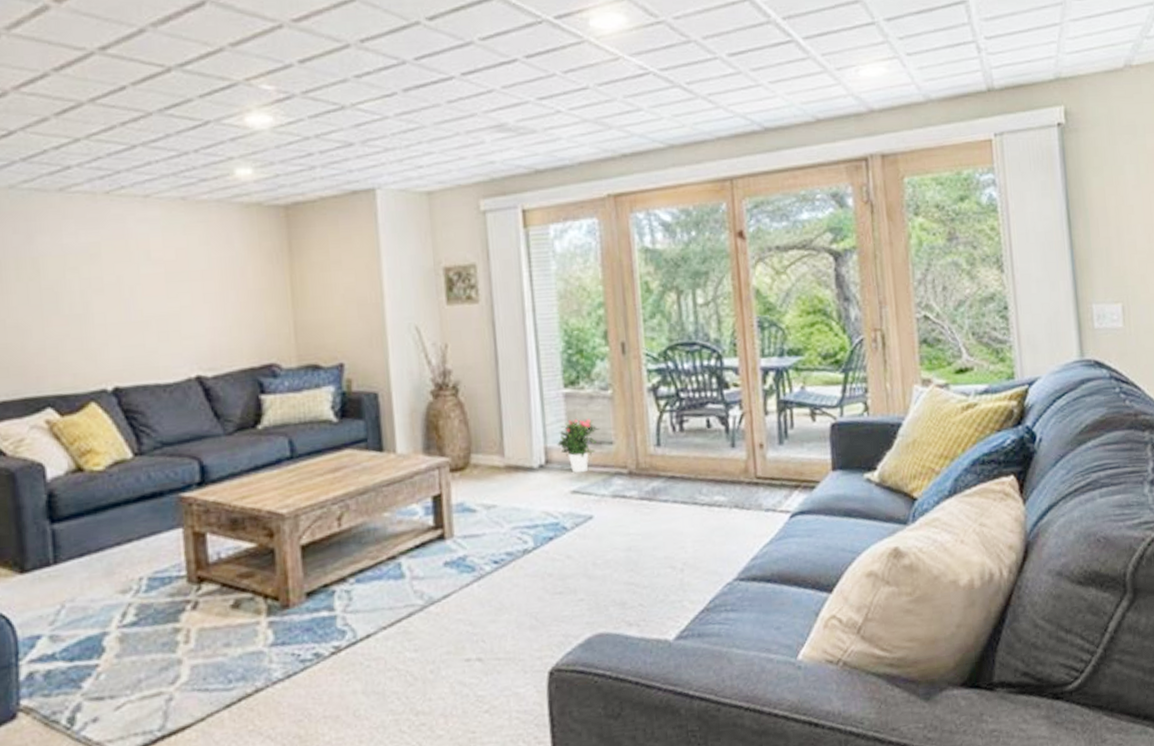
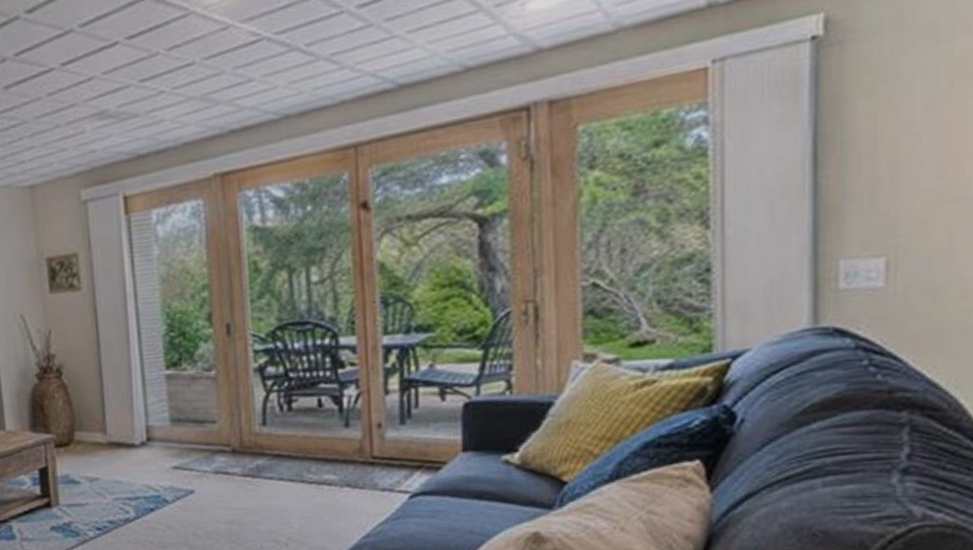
potted flower: present [557,418,599,473] -> none [158,398,202,450]

